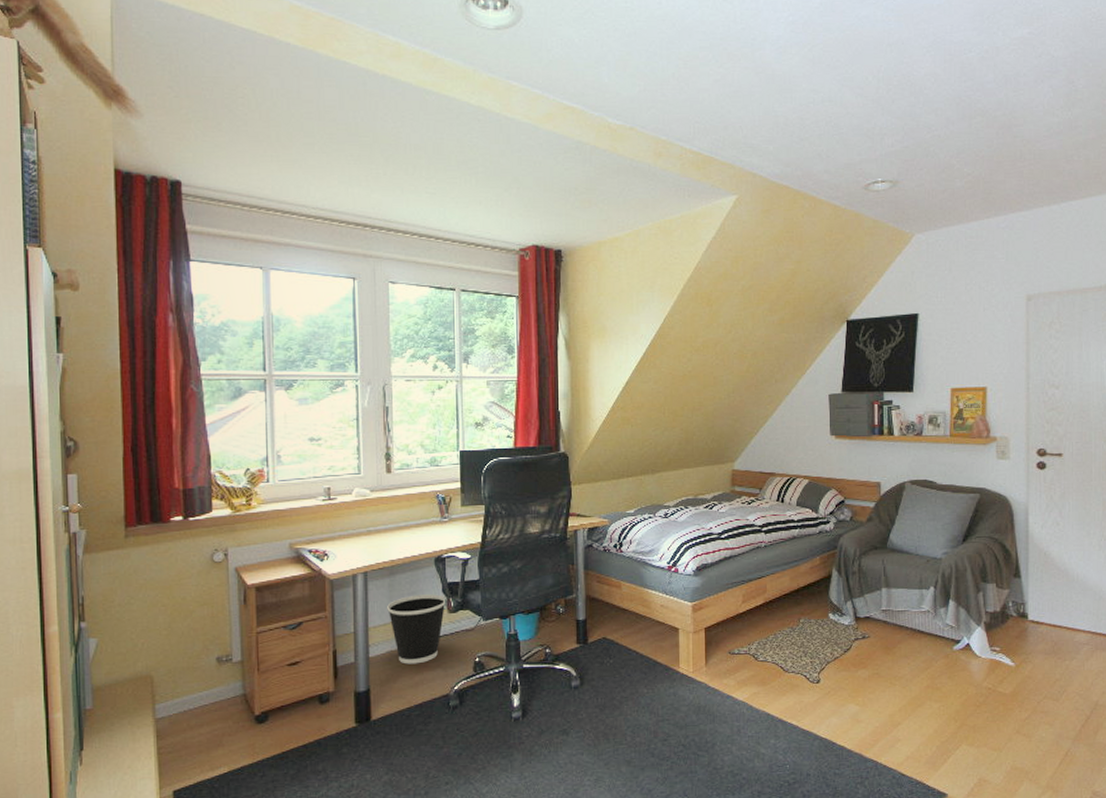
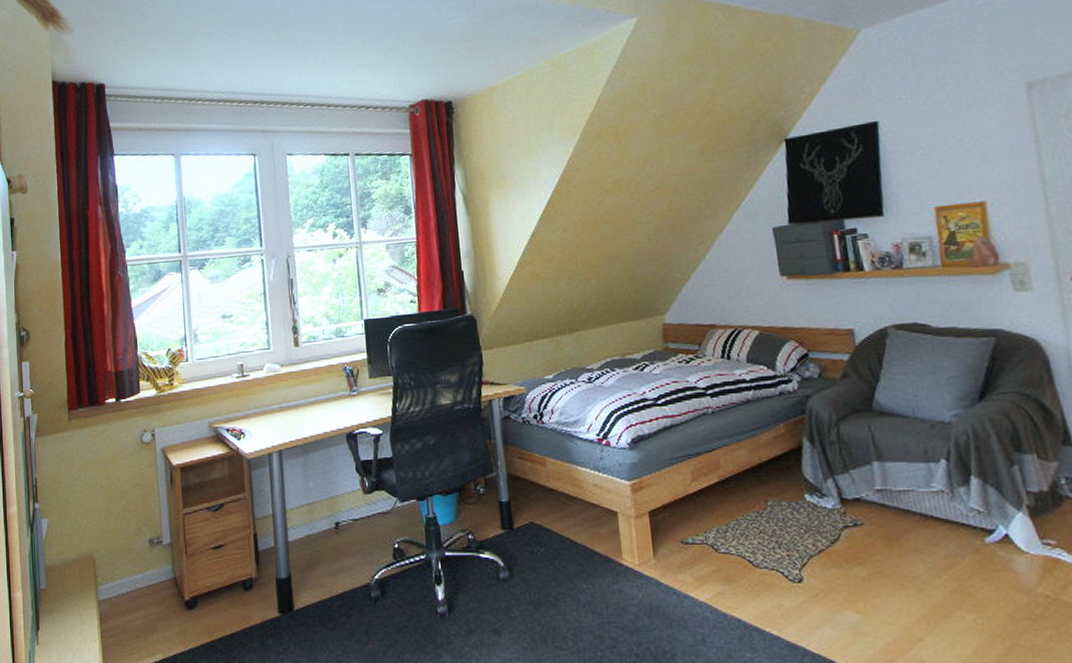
wastebasket: present [387,594,446,664] -> none [303,473,361,550]

